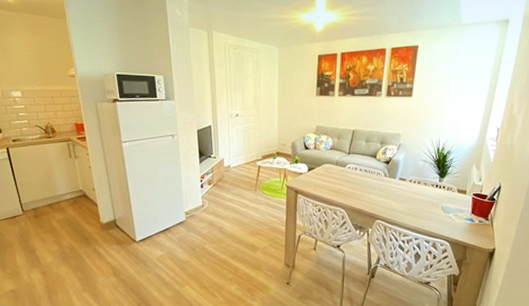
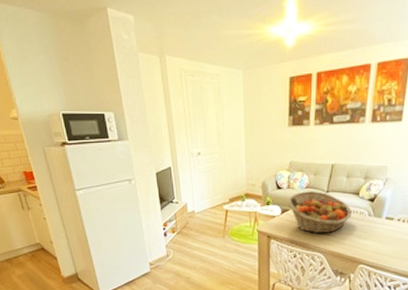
fruit basket: none [314,152,370,190] -> present [287,191,352,233]

